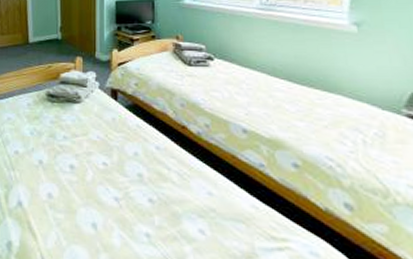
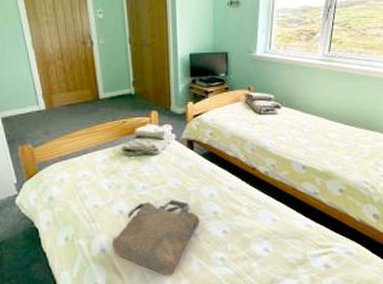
tote bag: none [29,154,122,247] -> present [111,200,200,276]

